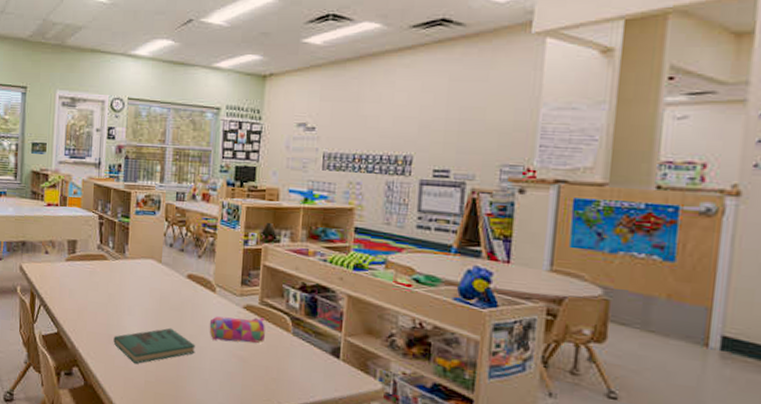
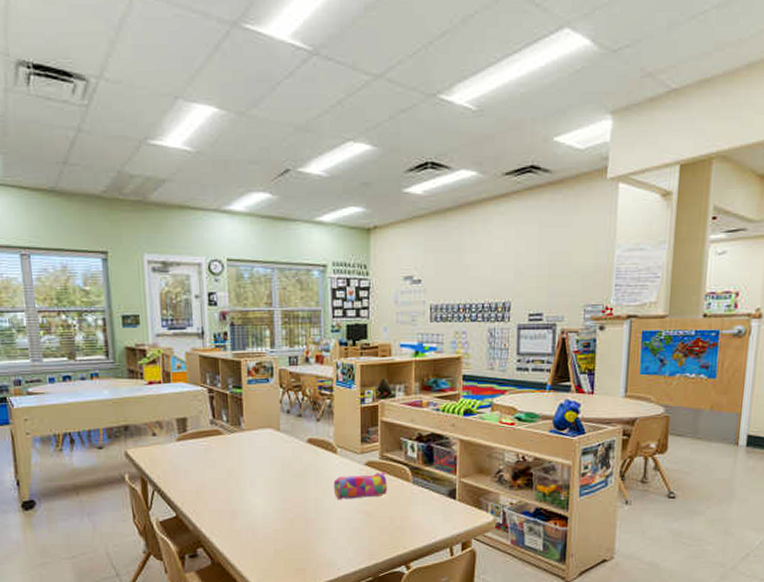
book: present [113,327,196,365] -> none [237,494,322,535]

